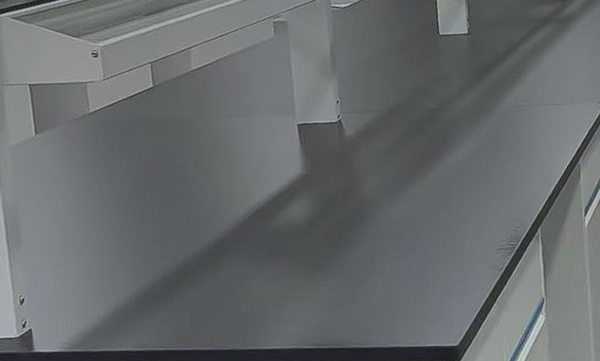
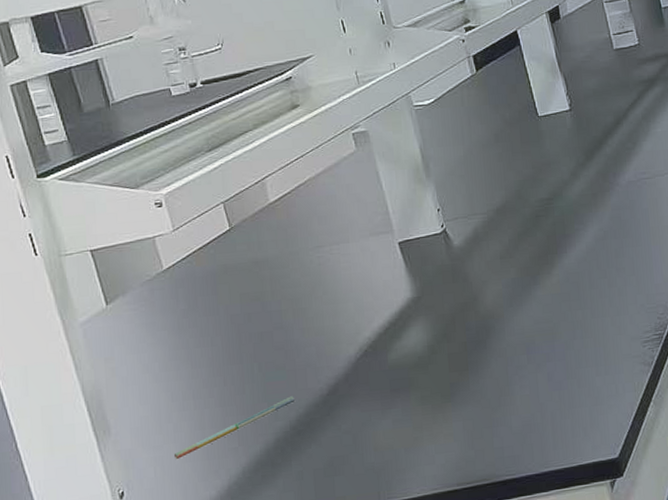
pen: none [73,242,185,280] -> present [175,396,294,460]

